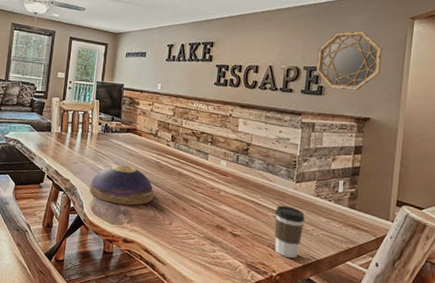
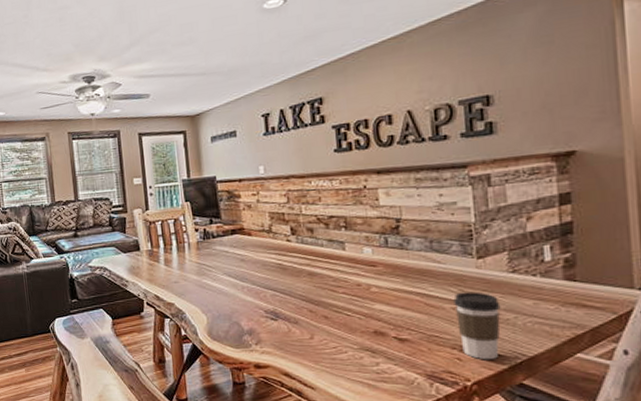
decorative bowl: present [89,164,154,205] -> none [199,275,284,323]
home mirror: present [316,31,383,91] -> none [476,31,580,122]

